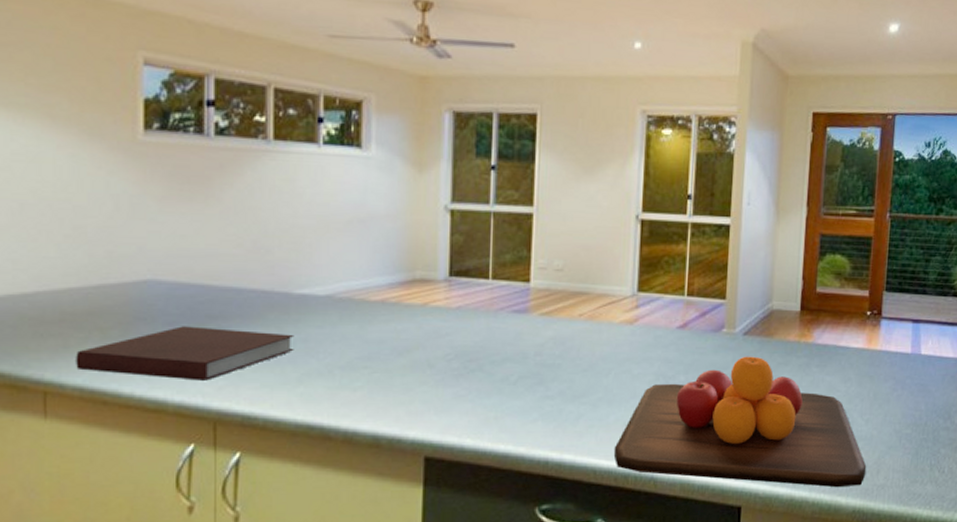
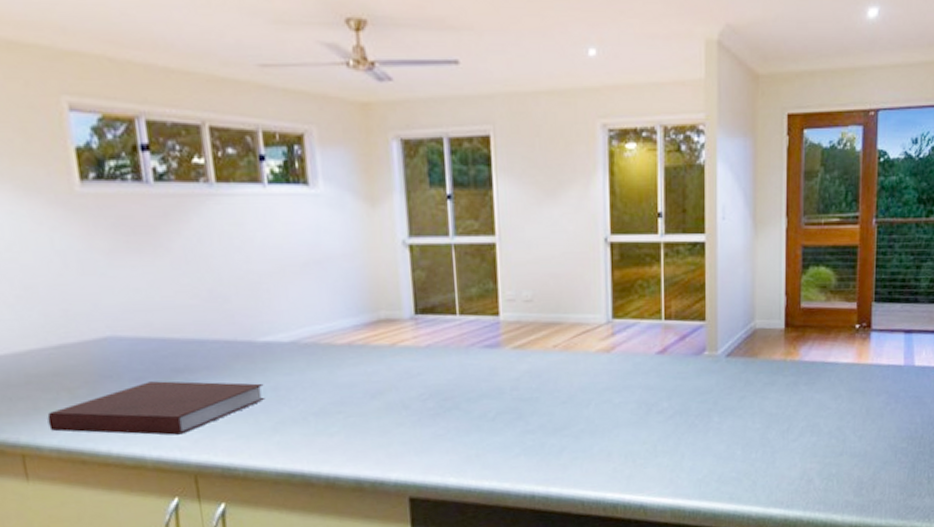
chopping board: present [613,356,867,488] -> none [600,378,862,506]

